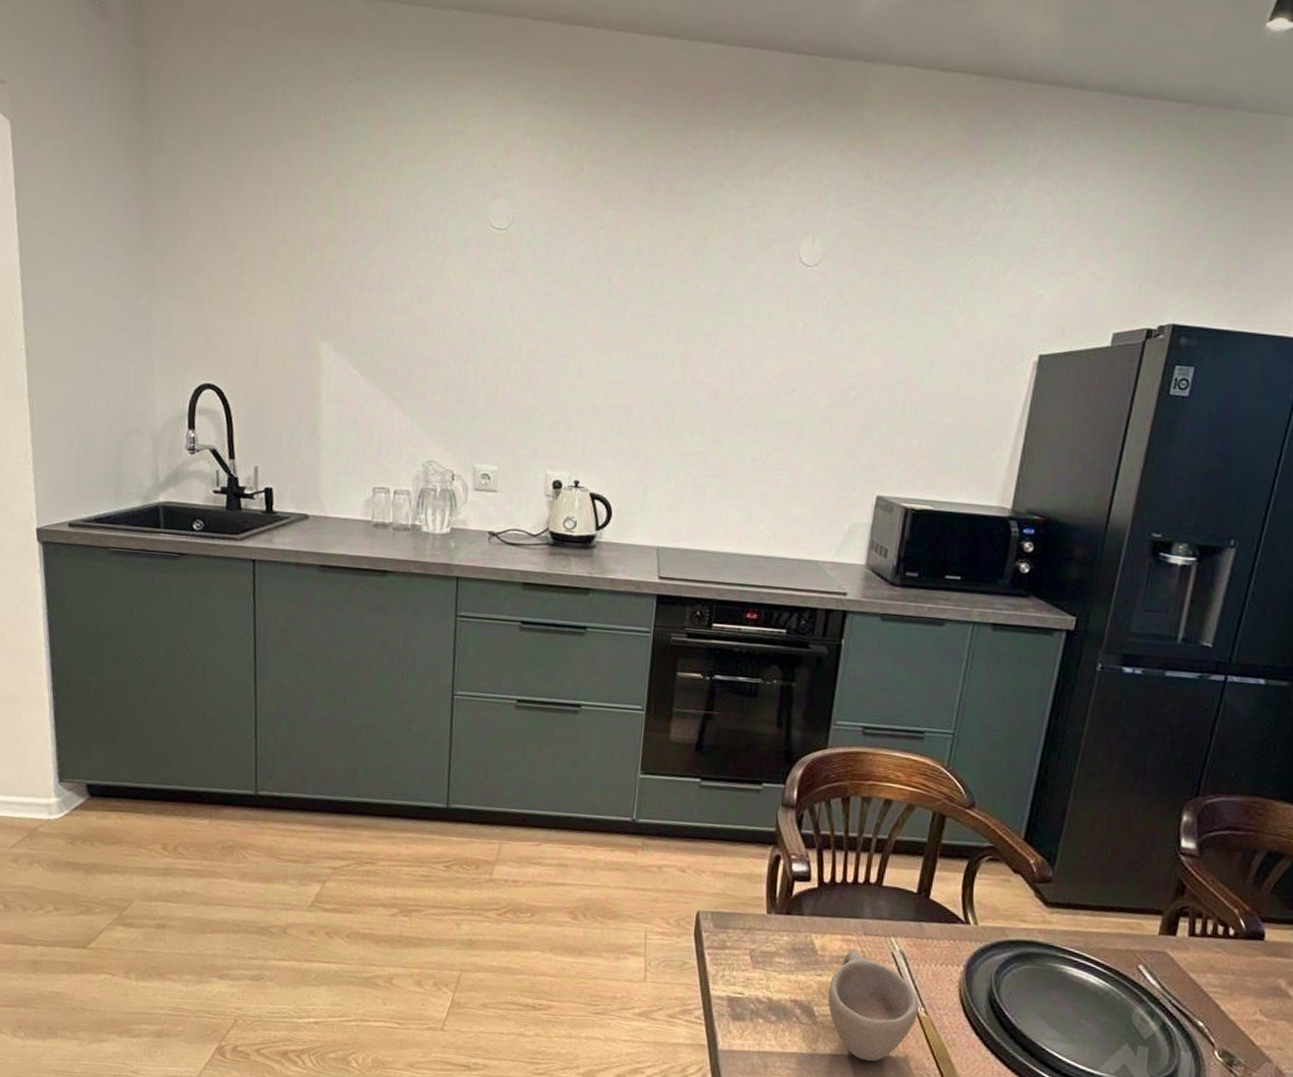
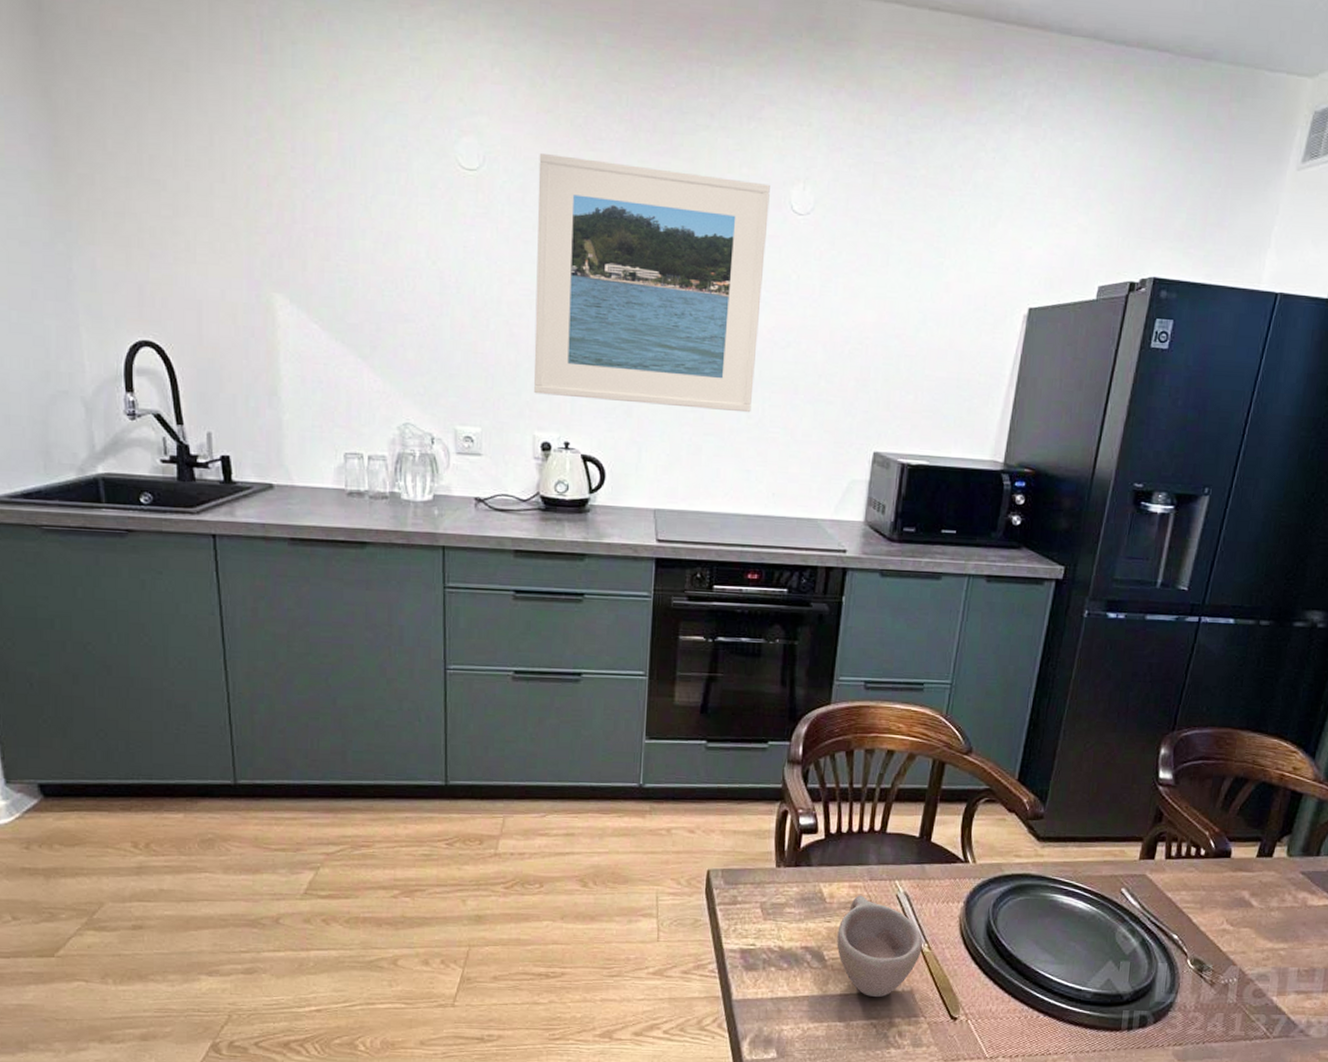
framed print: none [548,213,780,456] -> present [534,154,770,413]

